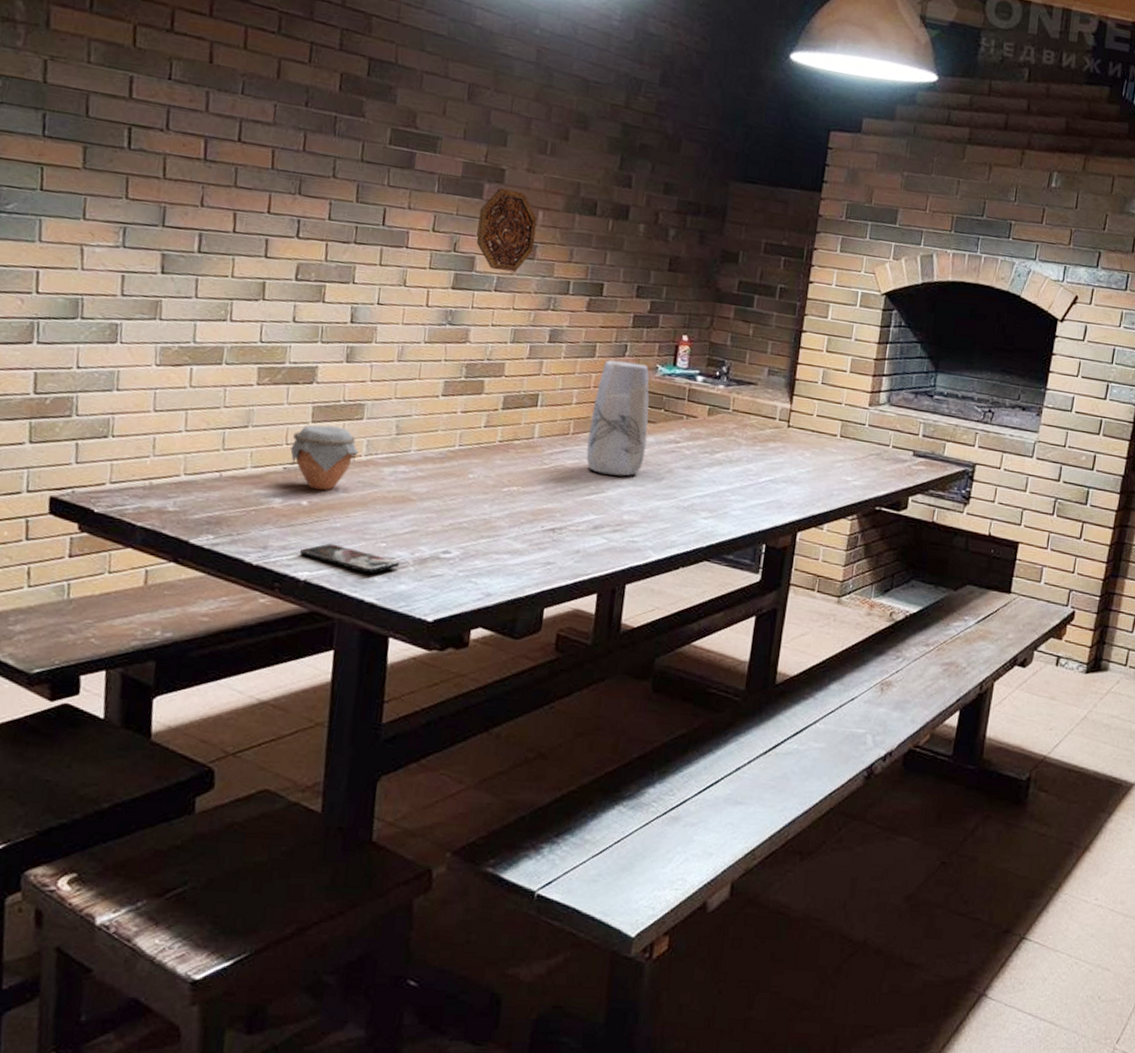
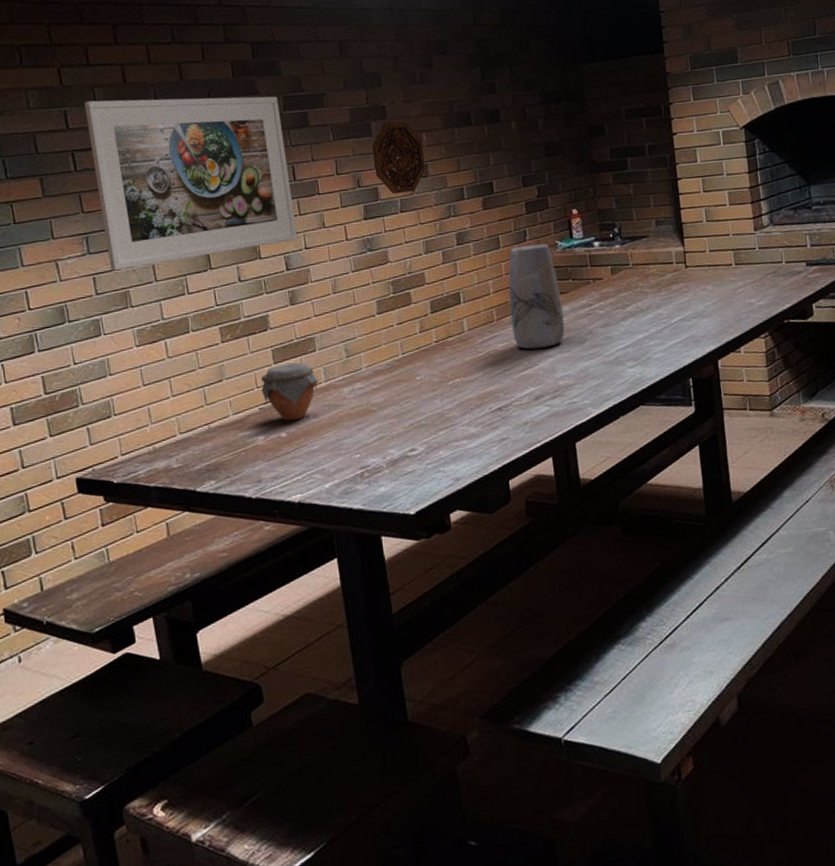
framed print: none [145,72,386,292] -> present [84,96,298,271]
smartphone: present [299,543,400,574] -> none [288,464,376,485]

